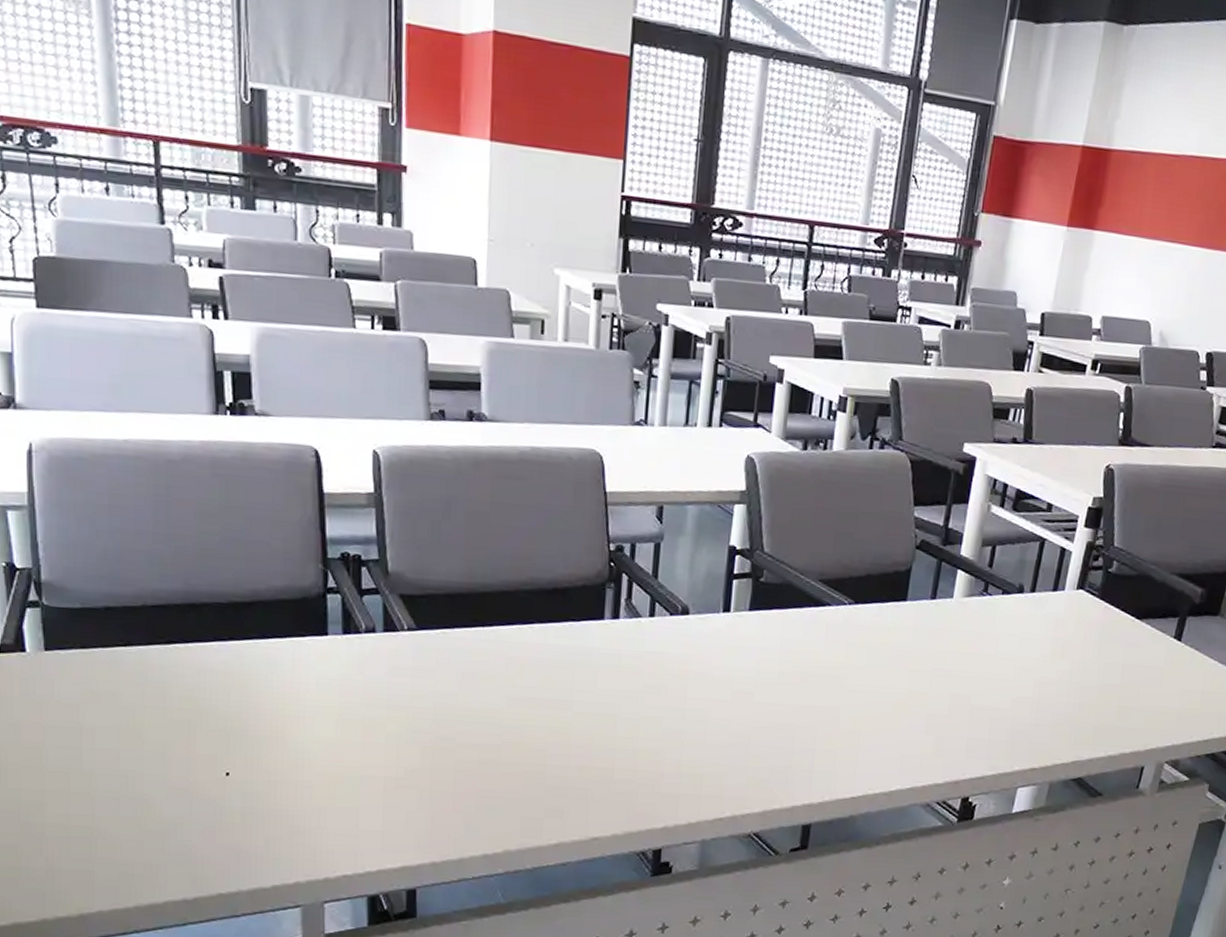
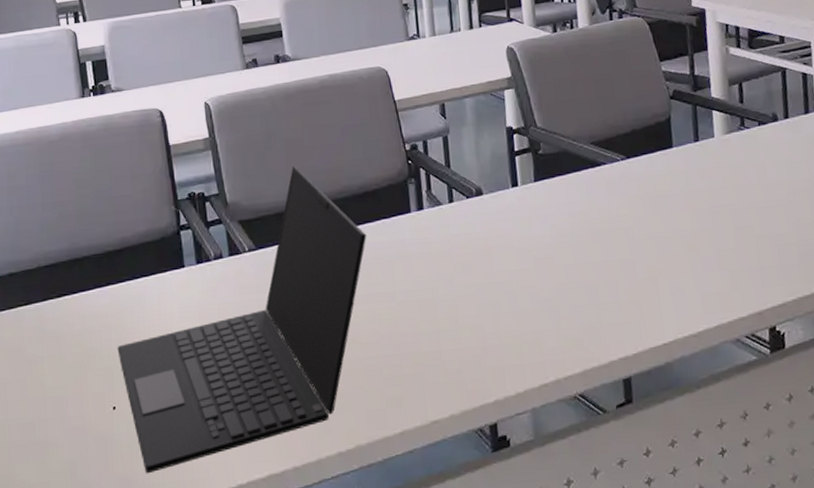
laptop: none [236,543,549,847] -> present [117,165,367,474]

